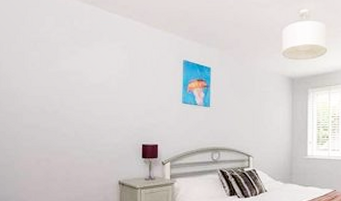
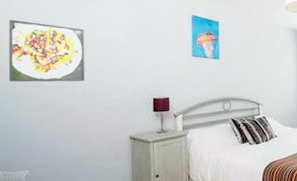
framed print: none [9,62,79,125] -> present [8,19,86,82]

